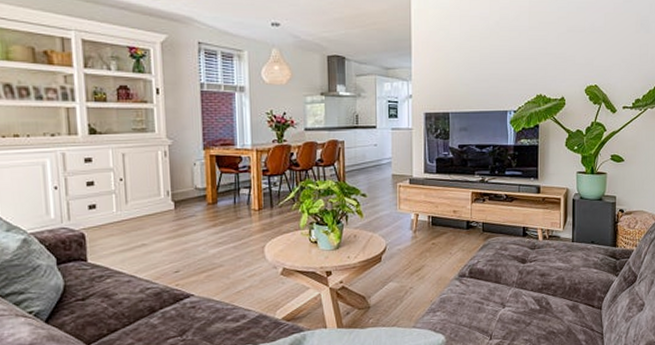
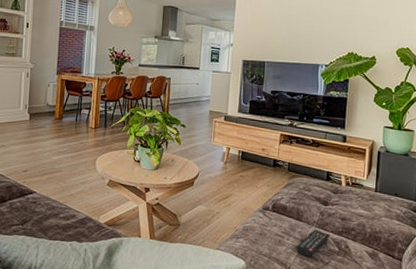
remote control: none [496,290,530,320] -> present [296,229,330,257]

